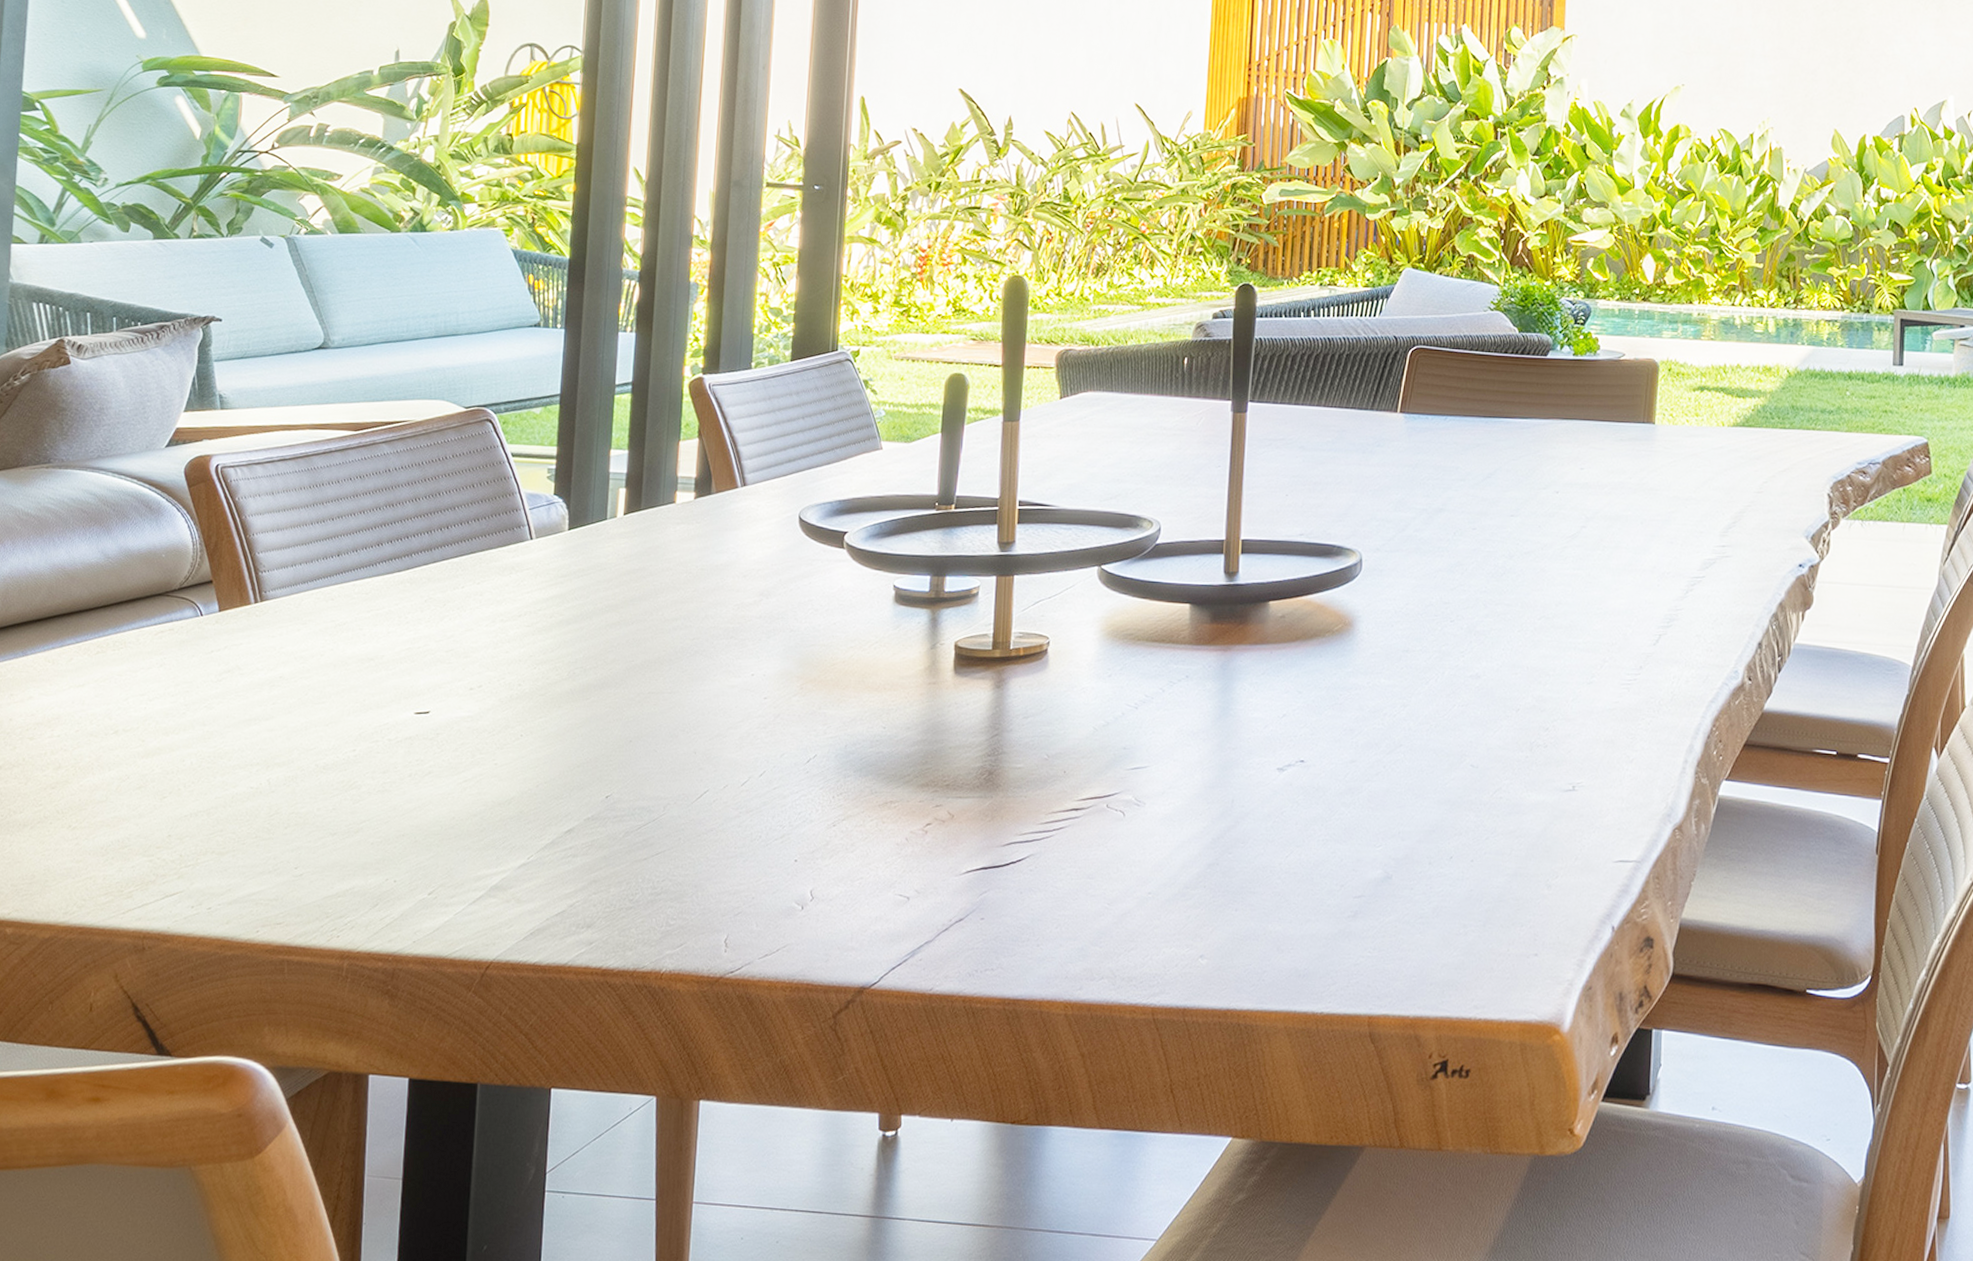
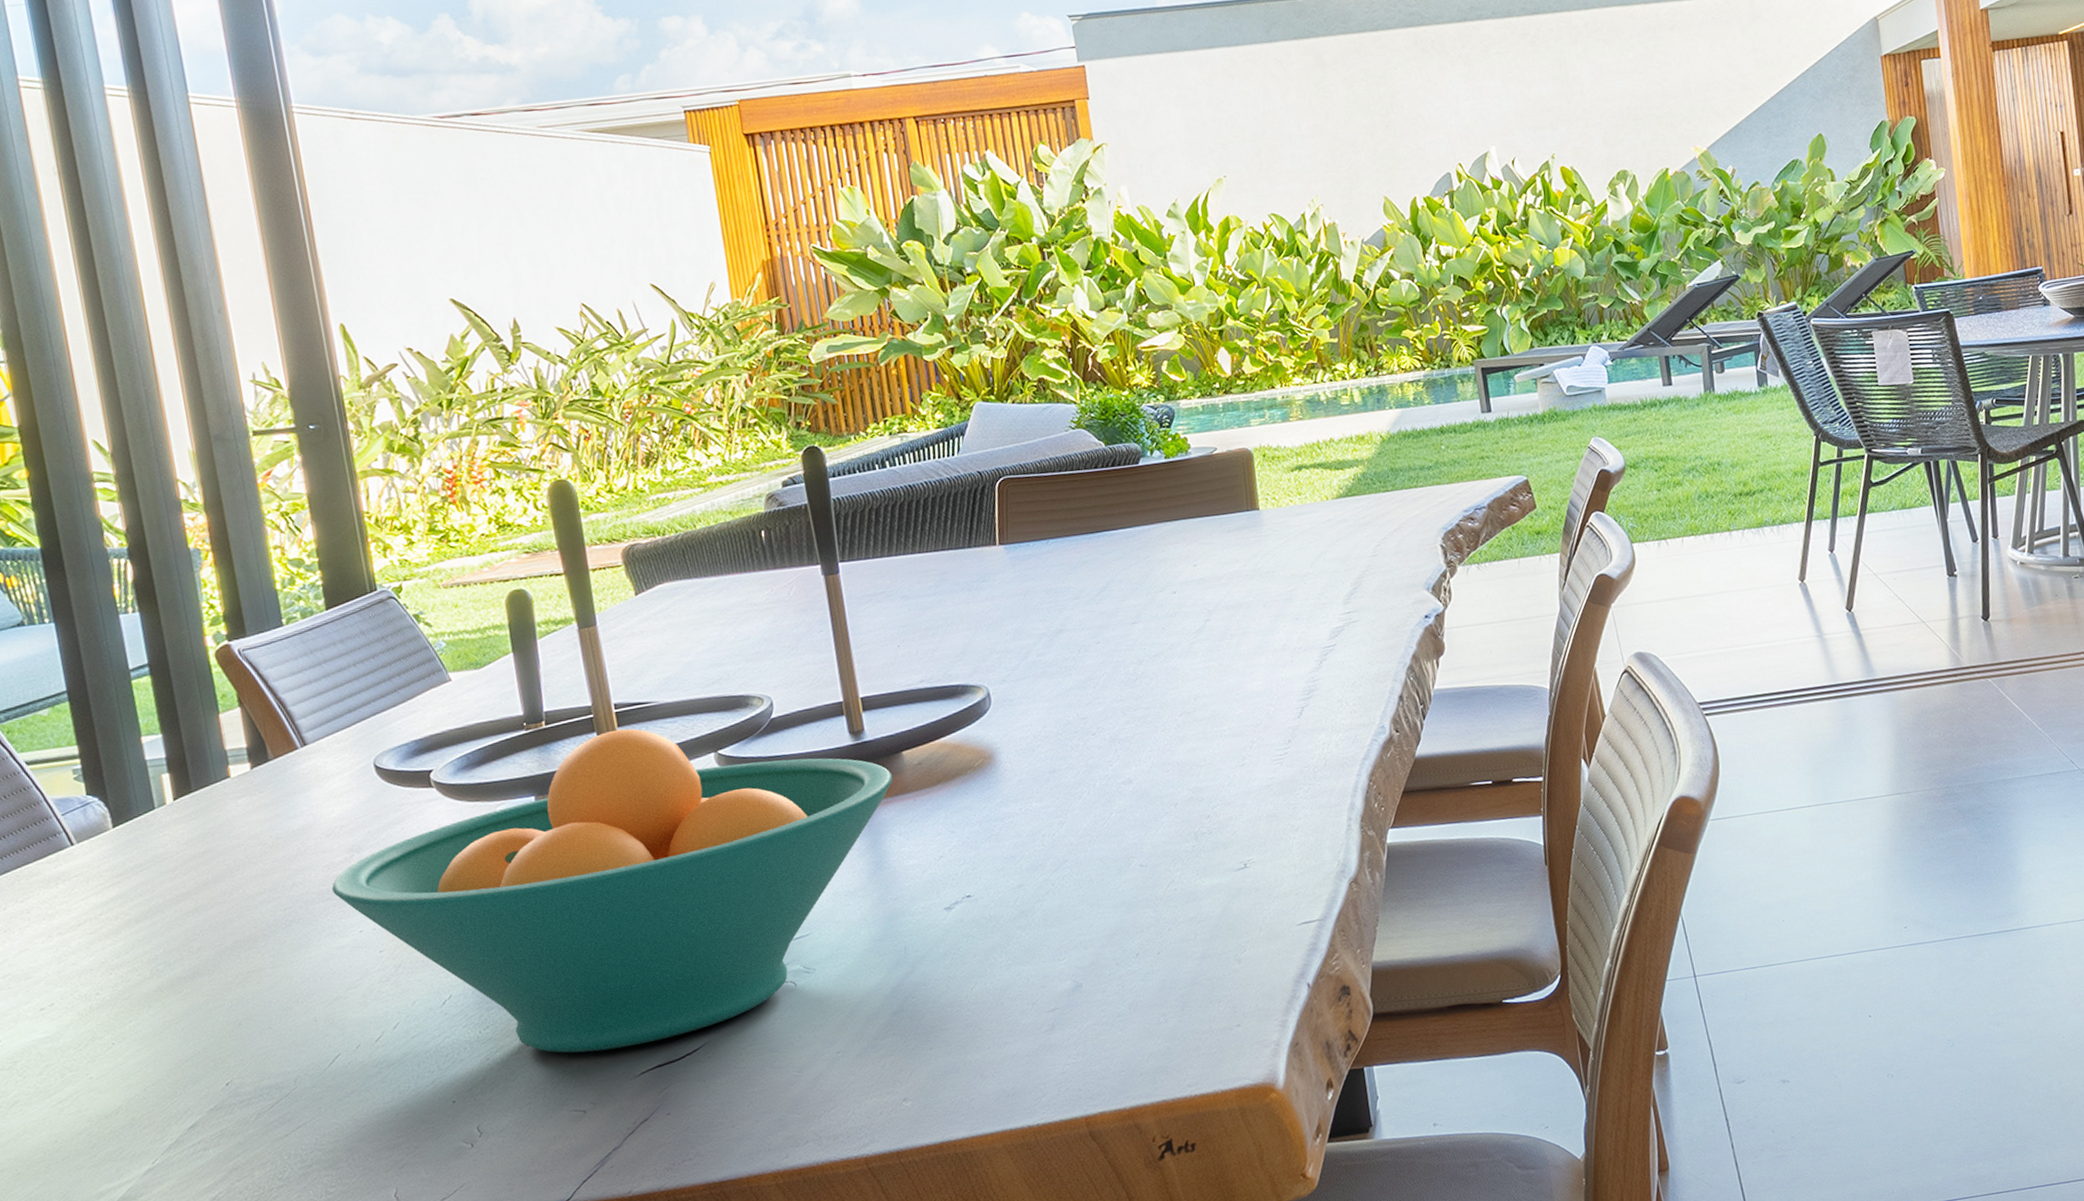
fruit bowl: none [737,526,1256,843] -> present [332,728,893,1053]

